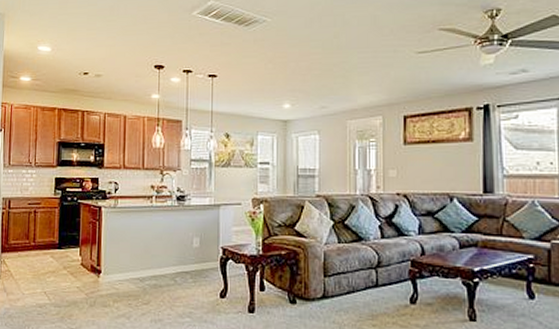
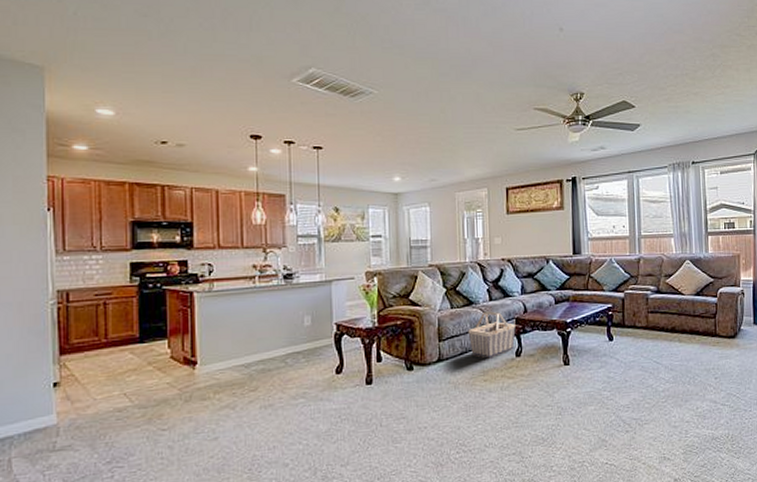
basket: none [356,249,411,302] -> present [468,311,516,359]

